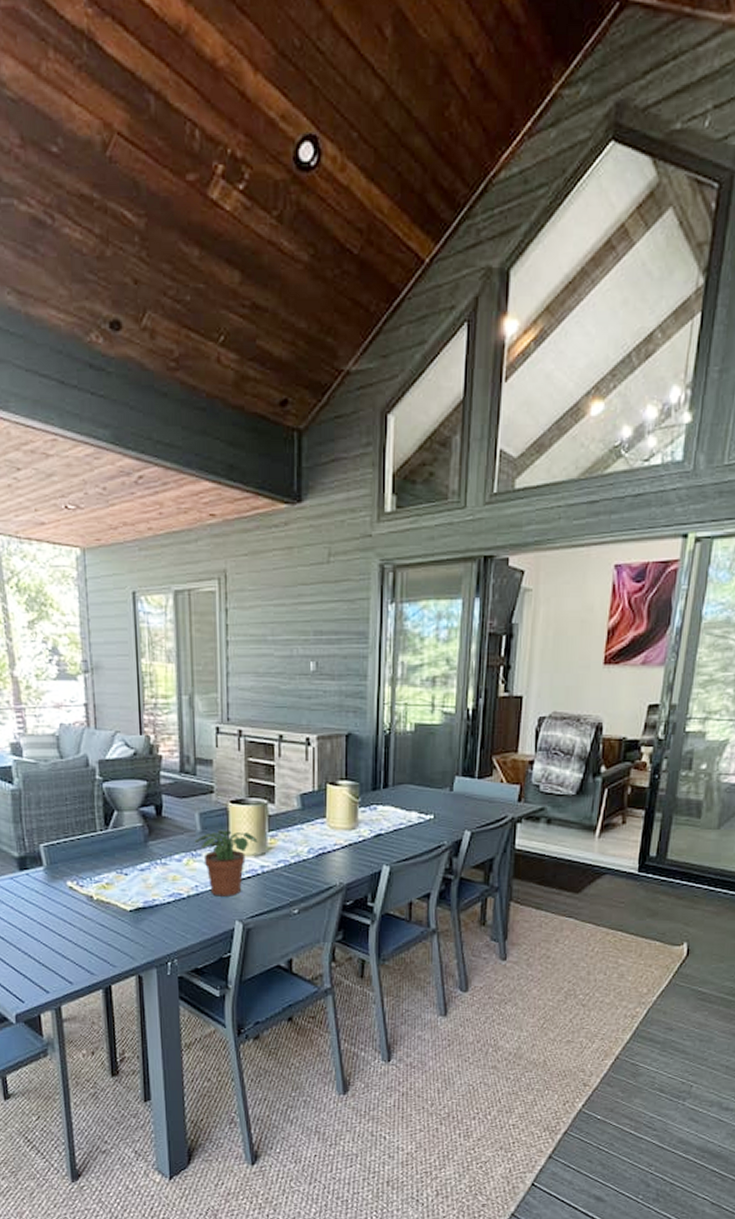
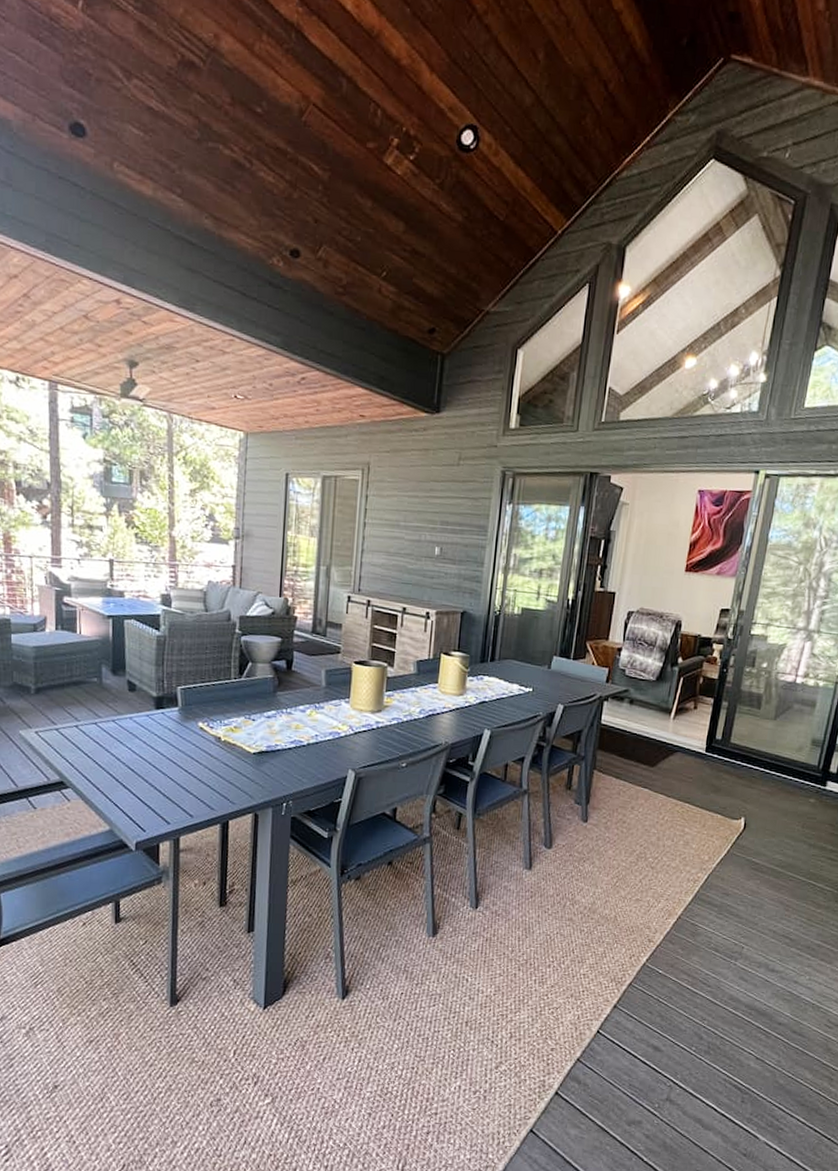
potted plant: present [194,830,258,896] -> none [318,686,376,747]

